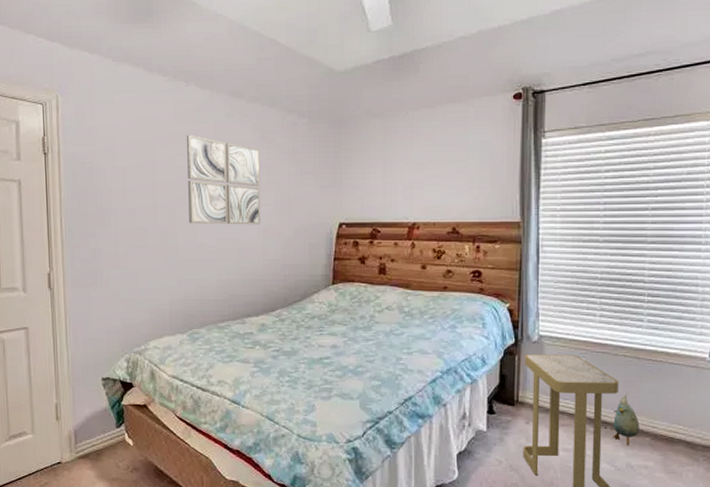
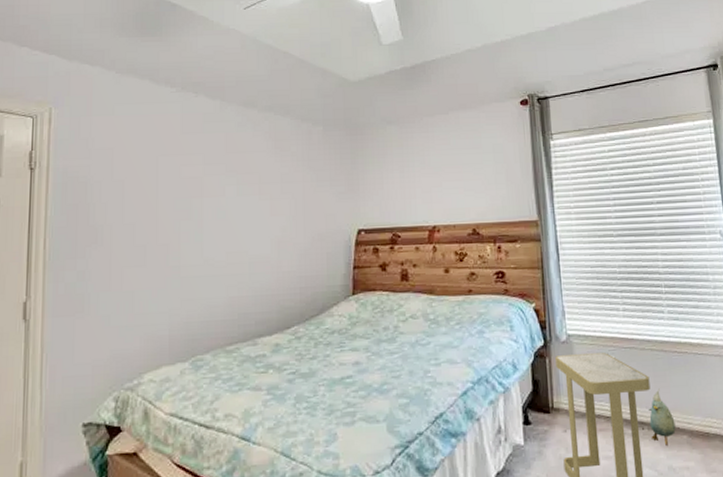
wall art: present [186,135,261,225] -> none [193,145,275,238]

